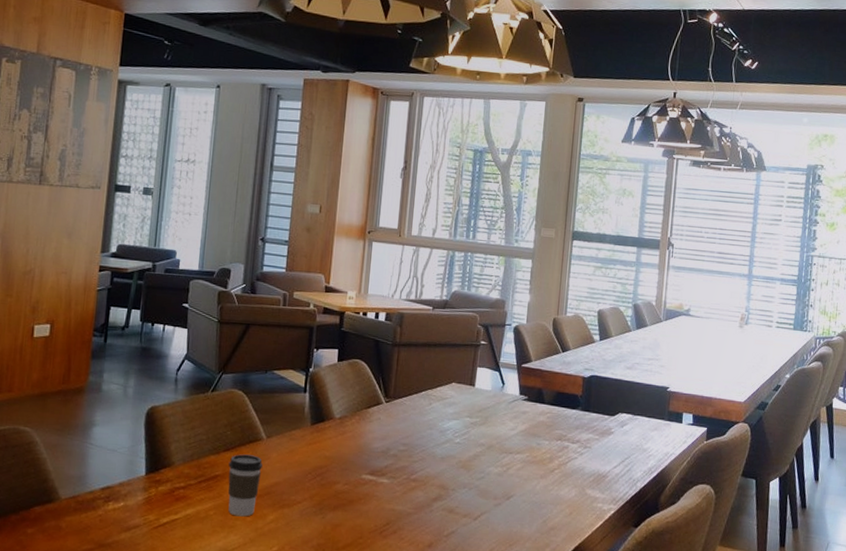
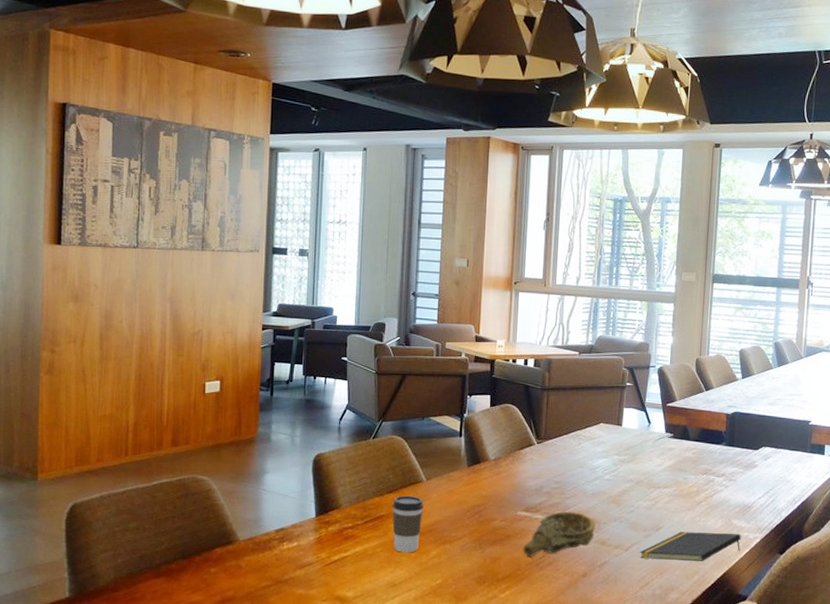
decorative bowl: none [366,476,445,524] -> present [523,511,596,557]
notepad: none [488,501,595,533] -> present [639,532,741,561]

